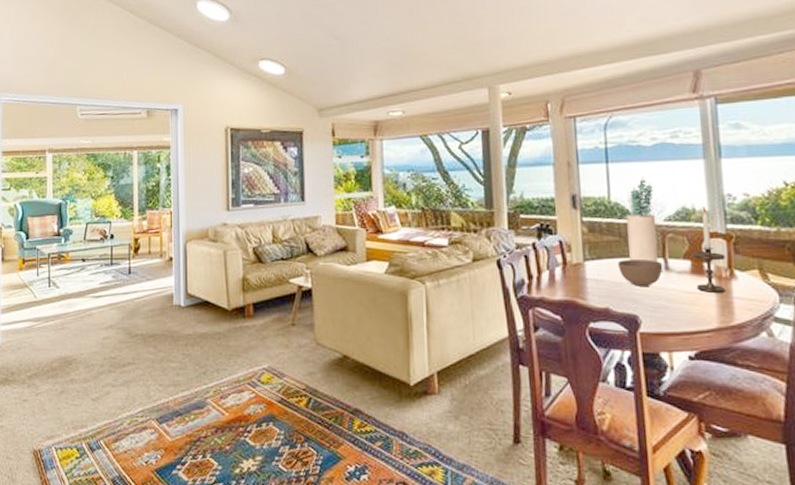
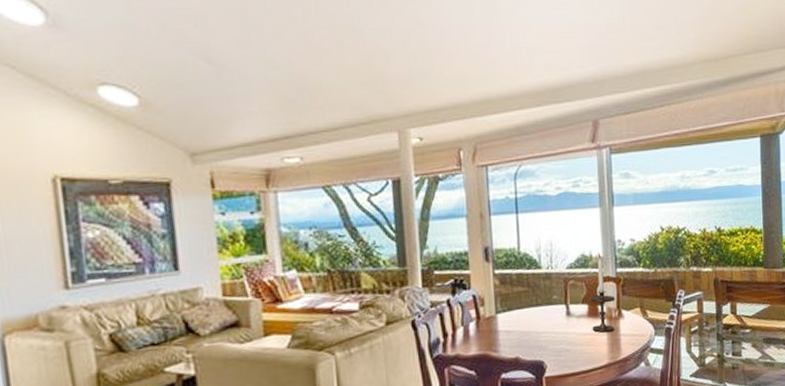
bowl: present [618,258,663,288] -> none [527,306,565,334]
vase: present [626,177,658,262] -> none [534,226,561,309]

